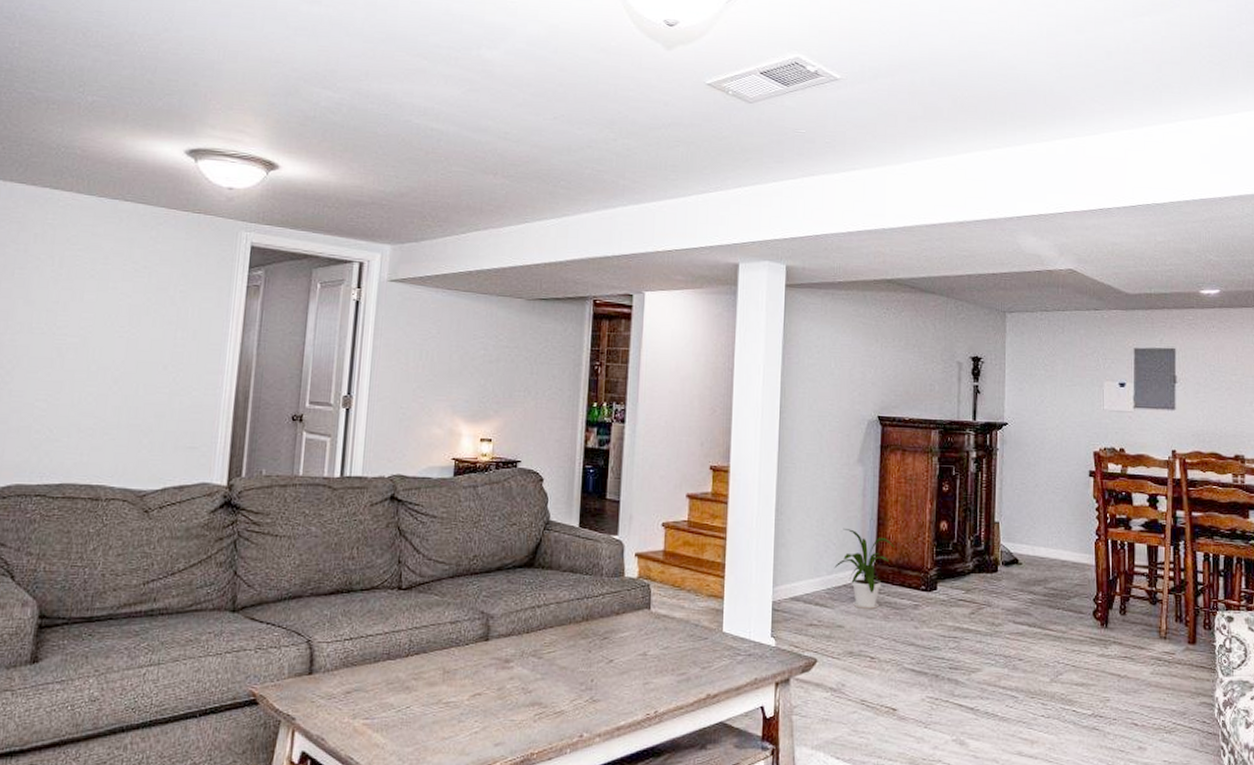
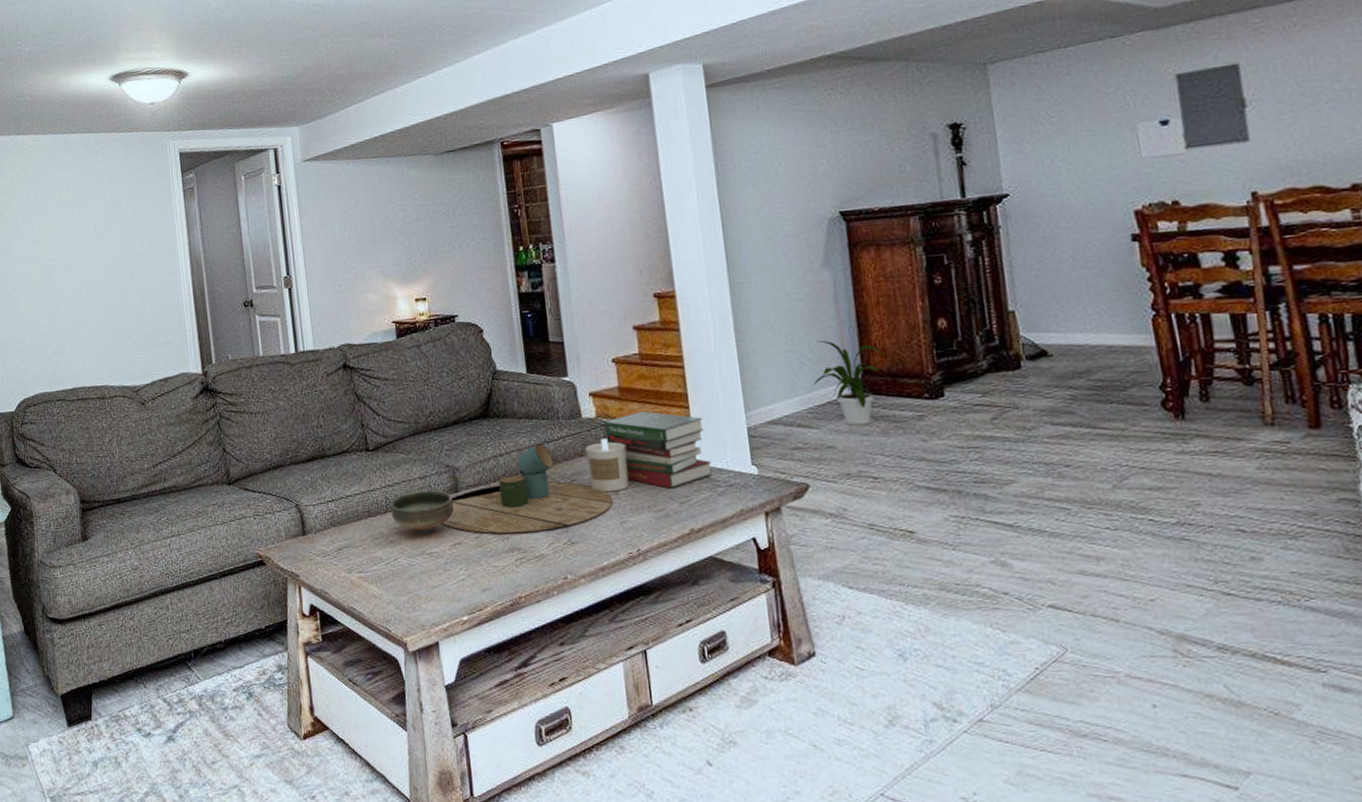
bowl: none [413,636,481,682] -> present [390,490,454,534]
decorative tray: none [466,598,640,687] -> present [442,443,613,534]
candle: none [620,600,661,653] -> present [585,439,630,493]
books: none [644,576,735,654] -> present [604,411,712,489]

